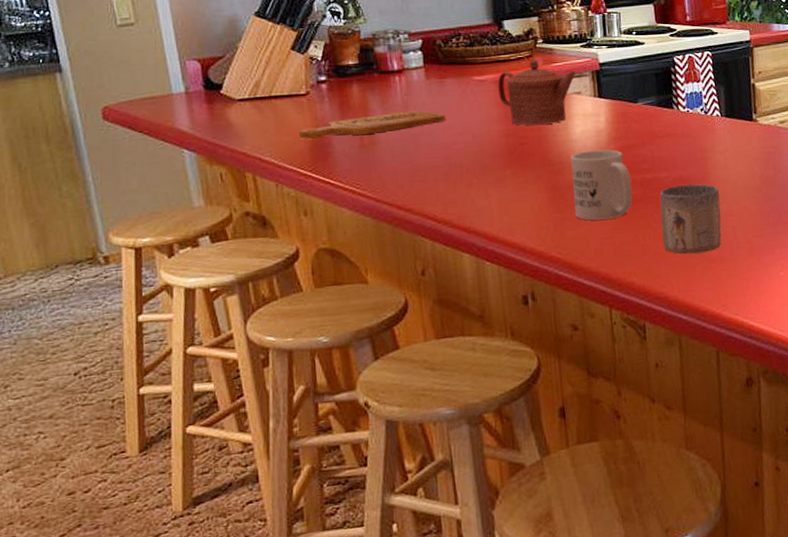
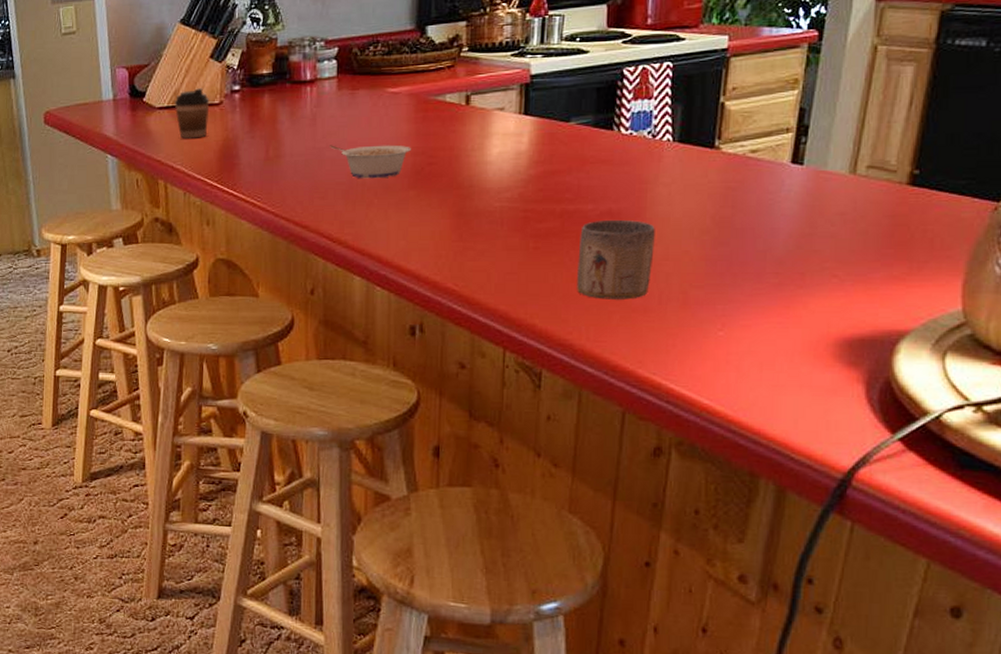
coffee cup: none [256,79,296,130] -> present [174,88,210,139]
cutting board: present [298,110,446,139] -> none [209,123,353,149]
legume: none [424,128,503,161] -> present [330,145,411,179]
teapot: present [498,59,576,126] -> none [412,69,501,144]
mug: present [571,149,633,221] -> none [479,175,549,252]

